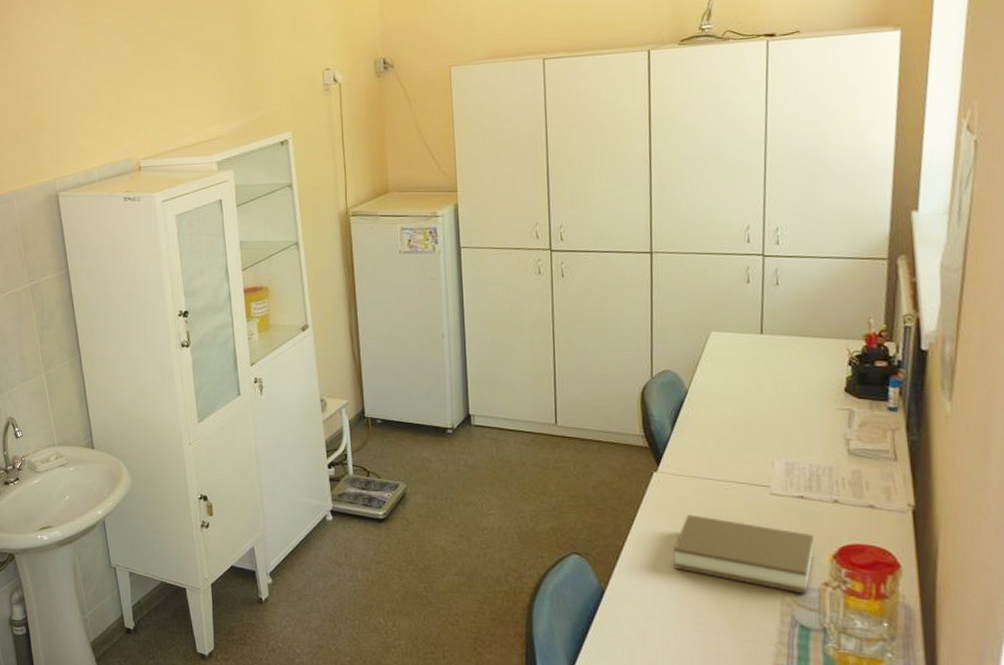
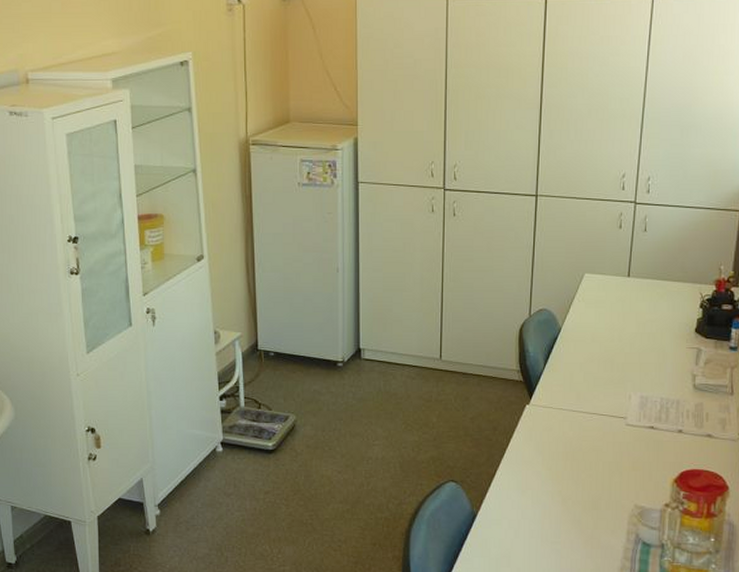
book: present [673,514,814,594] -> none [539,444,659,514]

